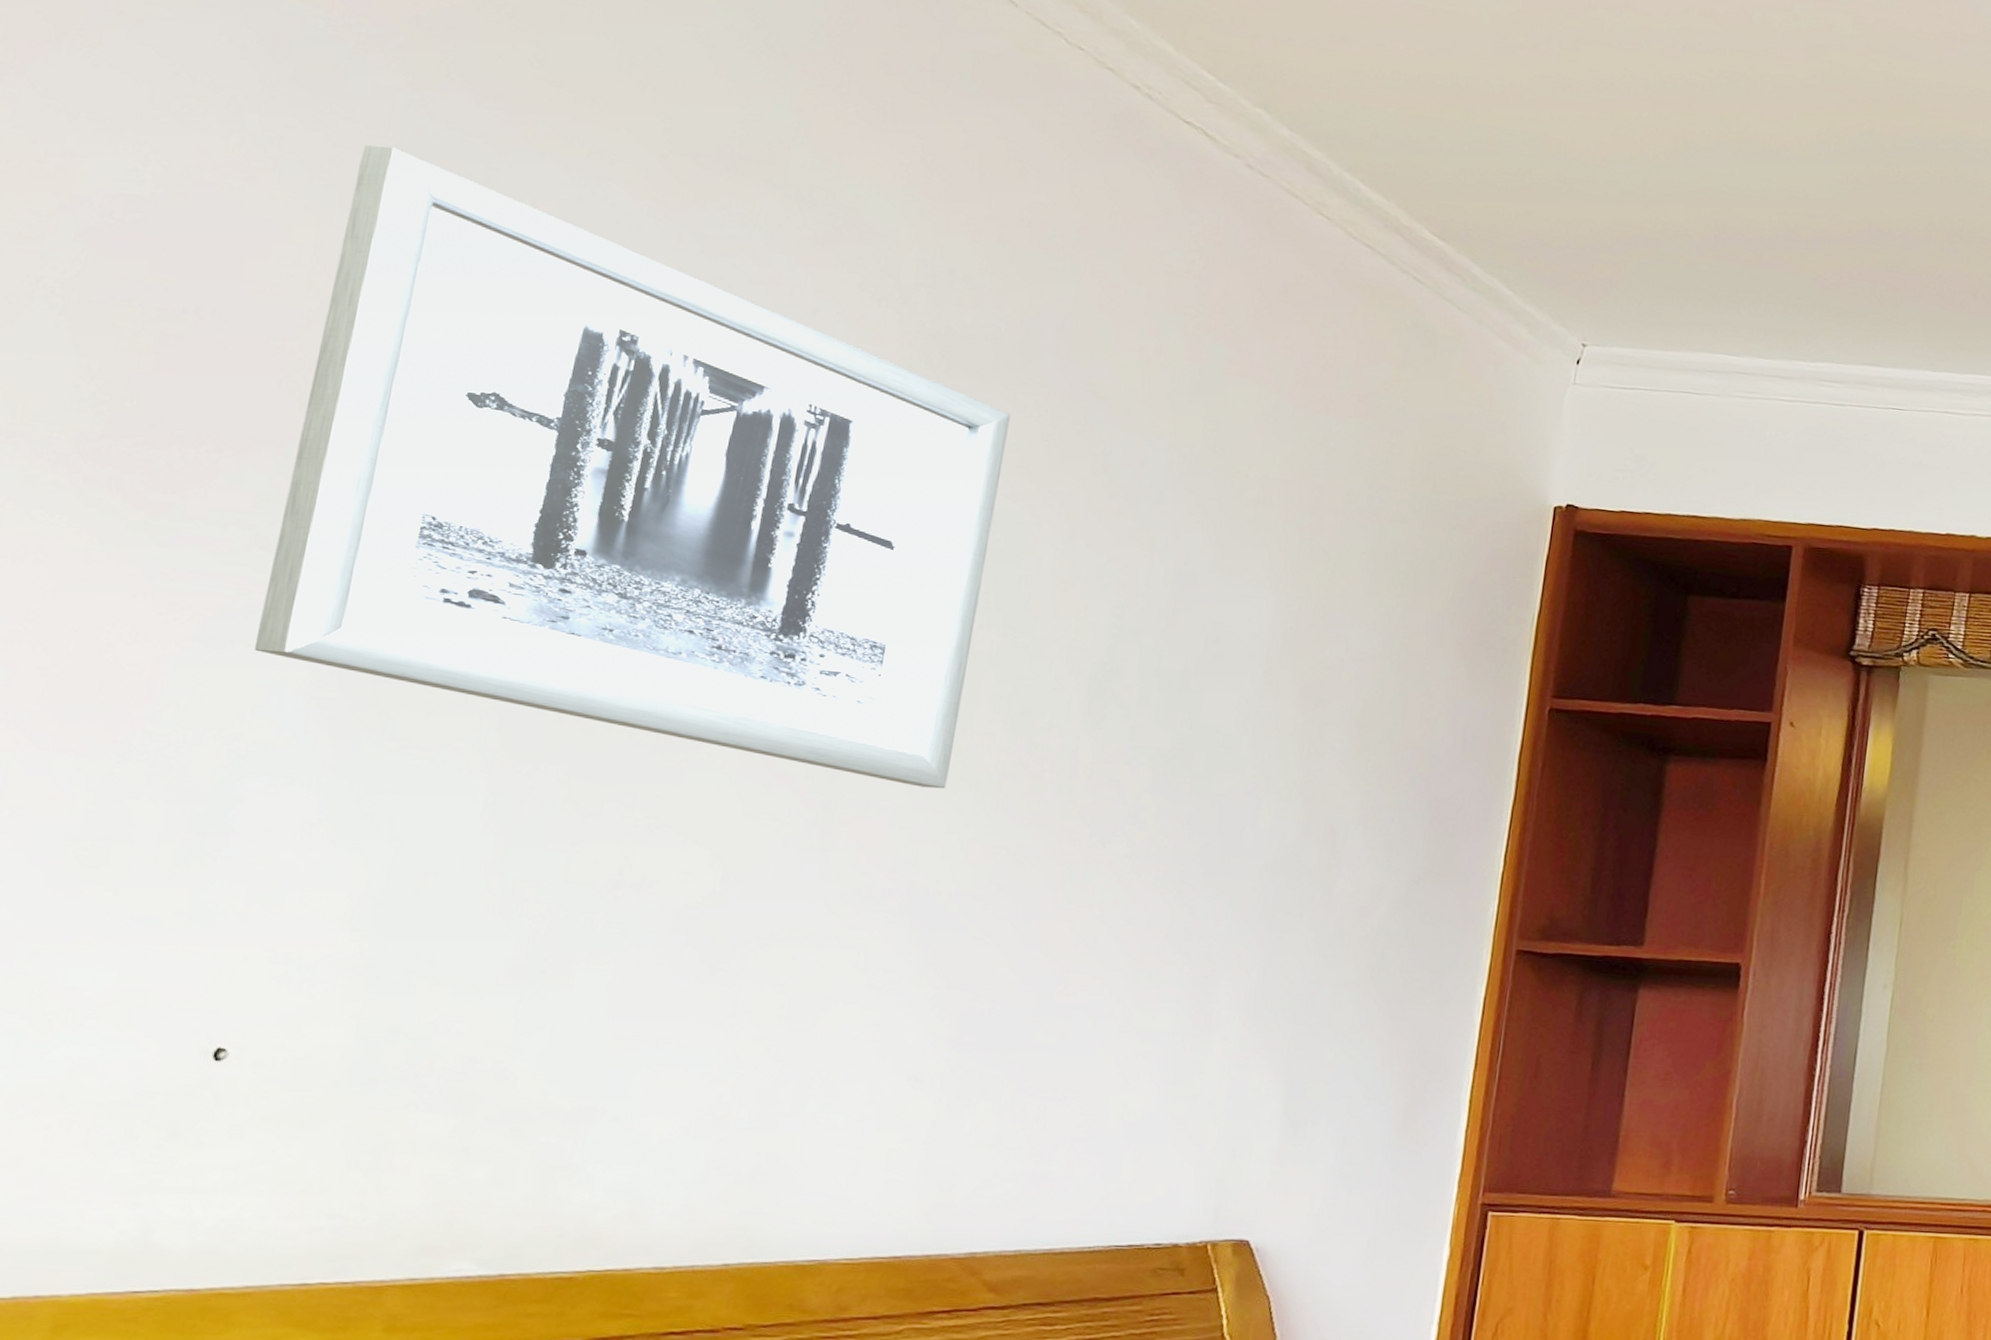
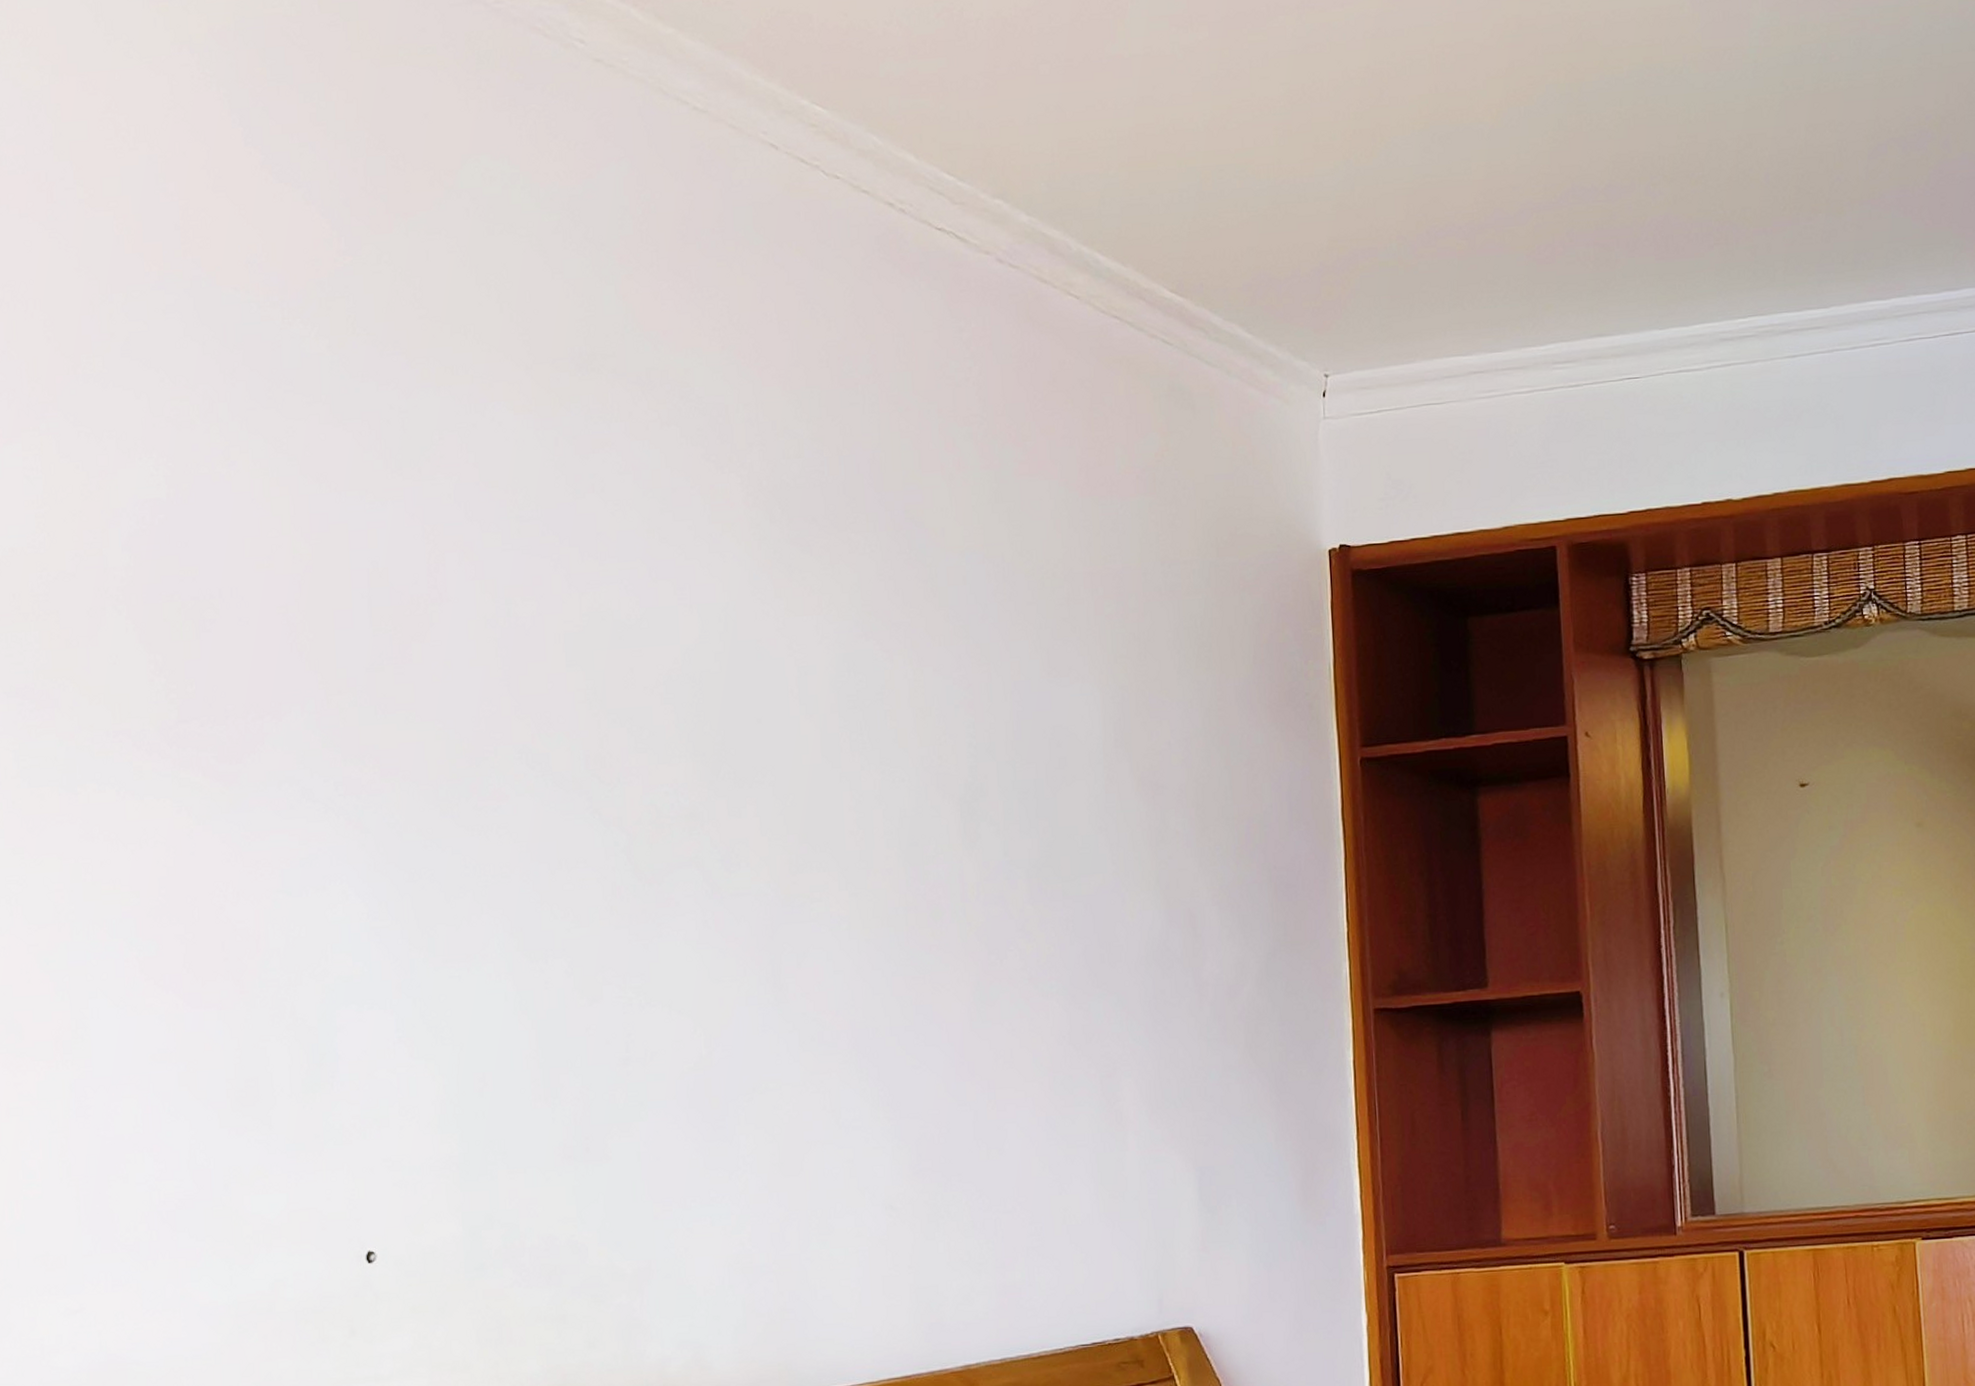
wall art: present [255,145,1011,789] -> none [306,409,864,931]

